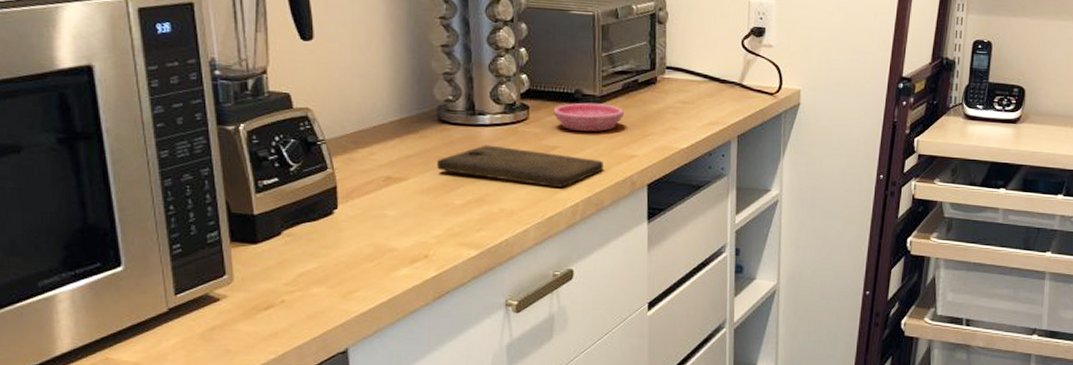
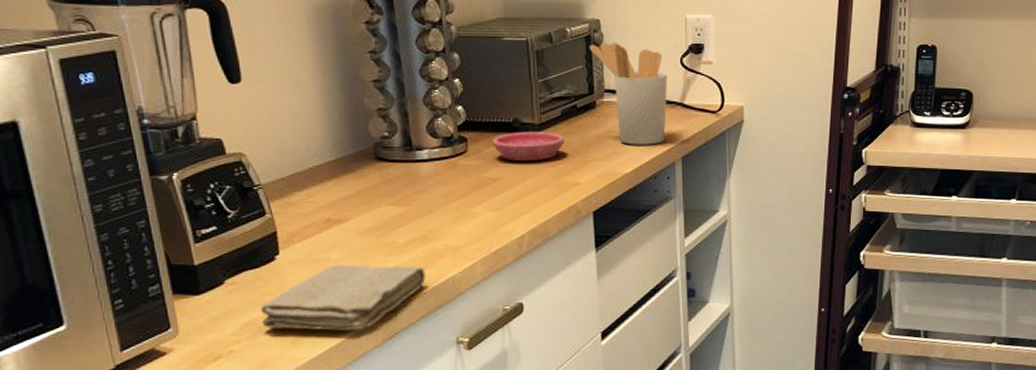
washcloth: none [315,221,480,288] -> present [261,264,426,332]
cutting board: present [437,145,603,187] -> none [377,180,547,220]
utensil holder: none [653,21,728,123] -> present [589,42,668,145]

